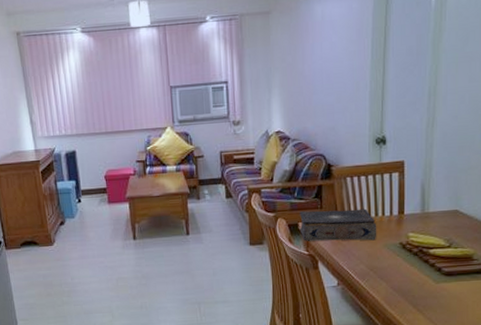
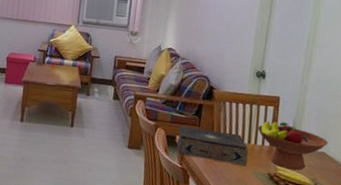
fruit bowl: none [383,187,461,235] -> present [257,121,329,171]

